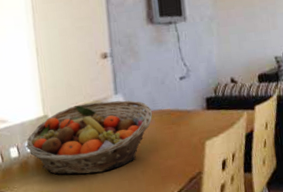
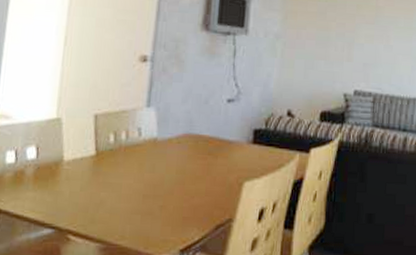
fruit basket: present [26,100,153,175] -> none [26,112,188,200]

